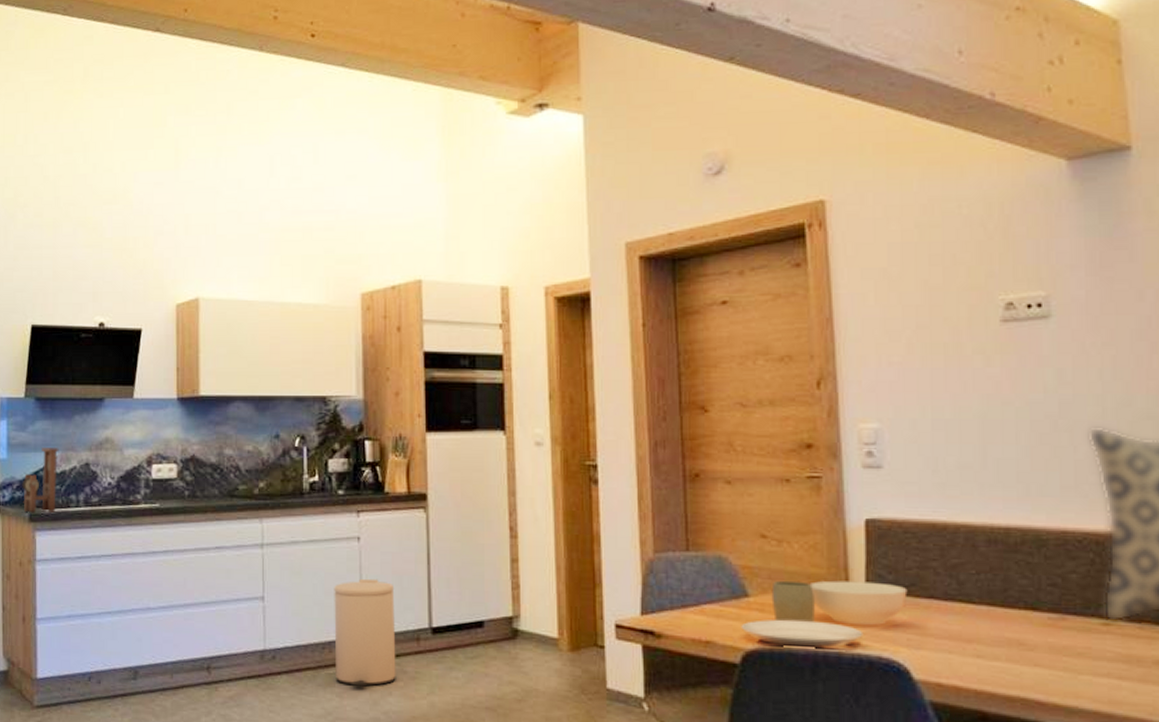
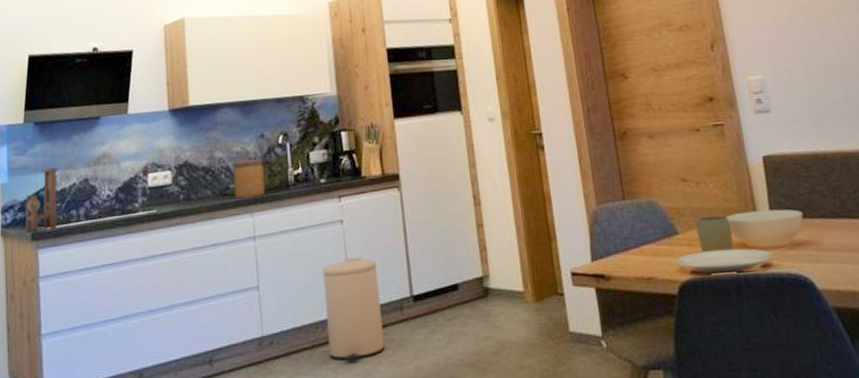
jar: none [244,461,277,503] -> present [233,159,265,199]

